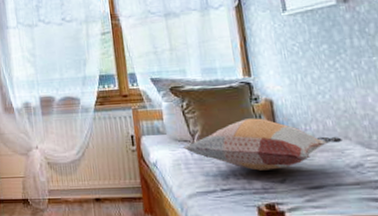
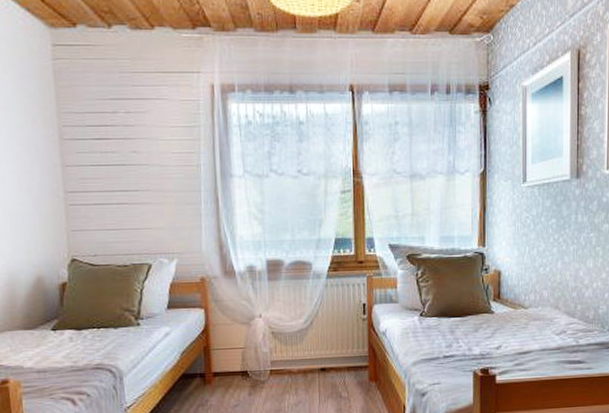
decorative pillow: present [183,118,343,171] -> none [413,288,553,338]

